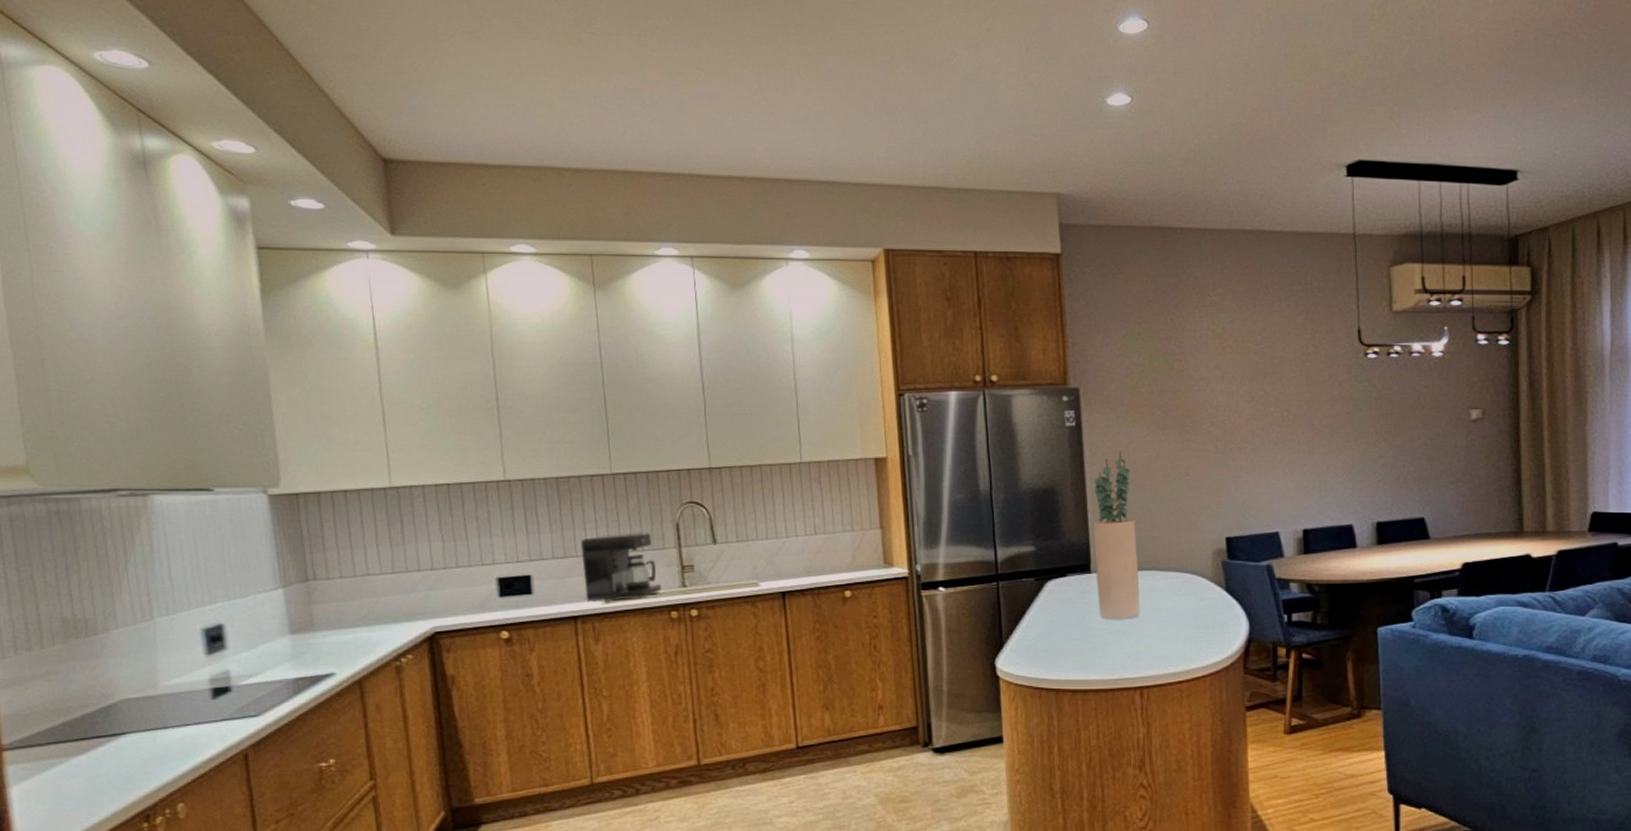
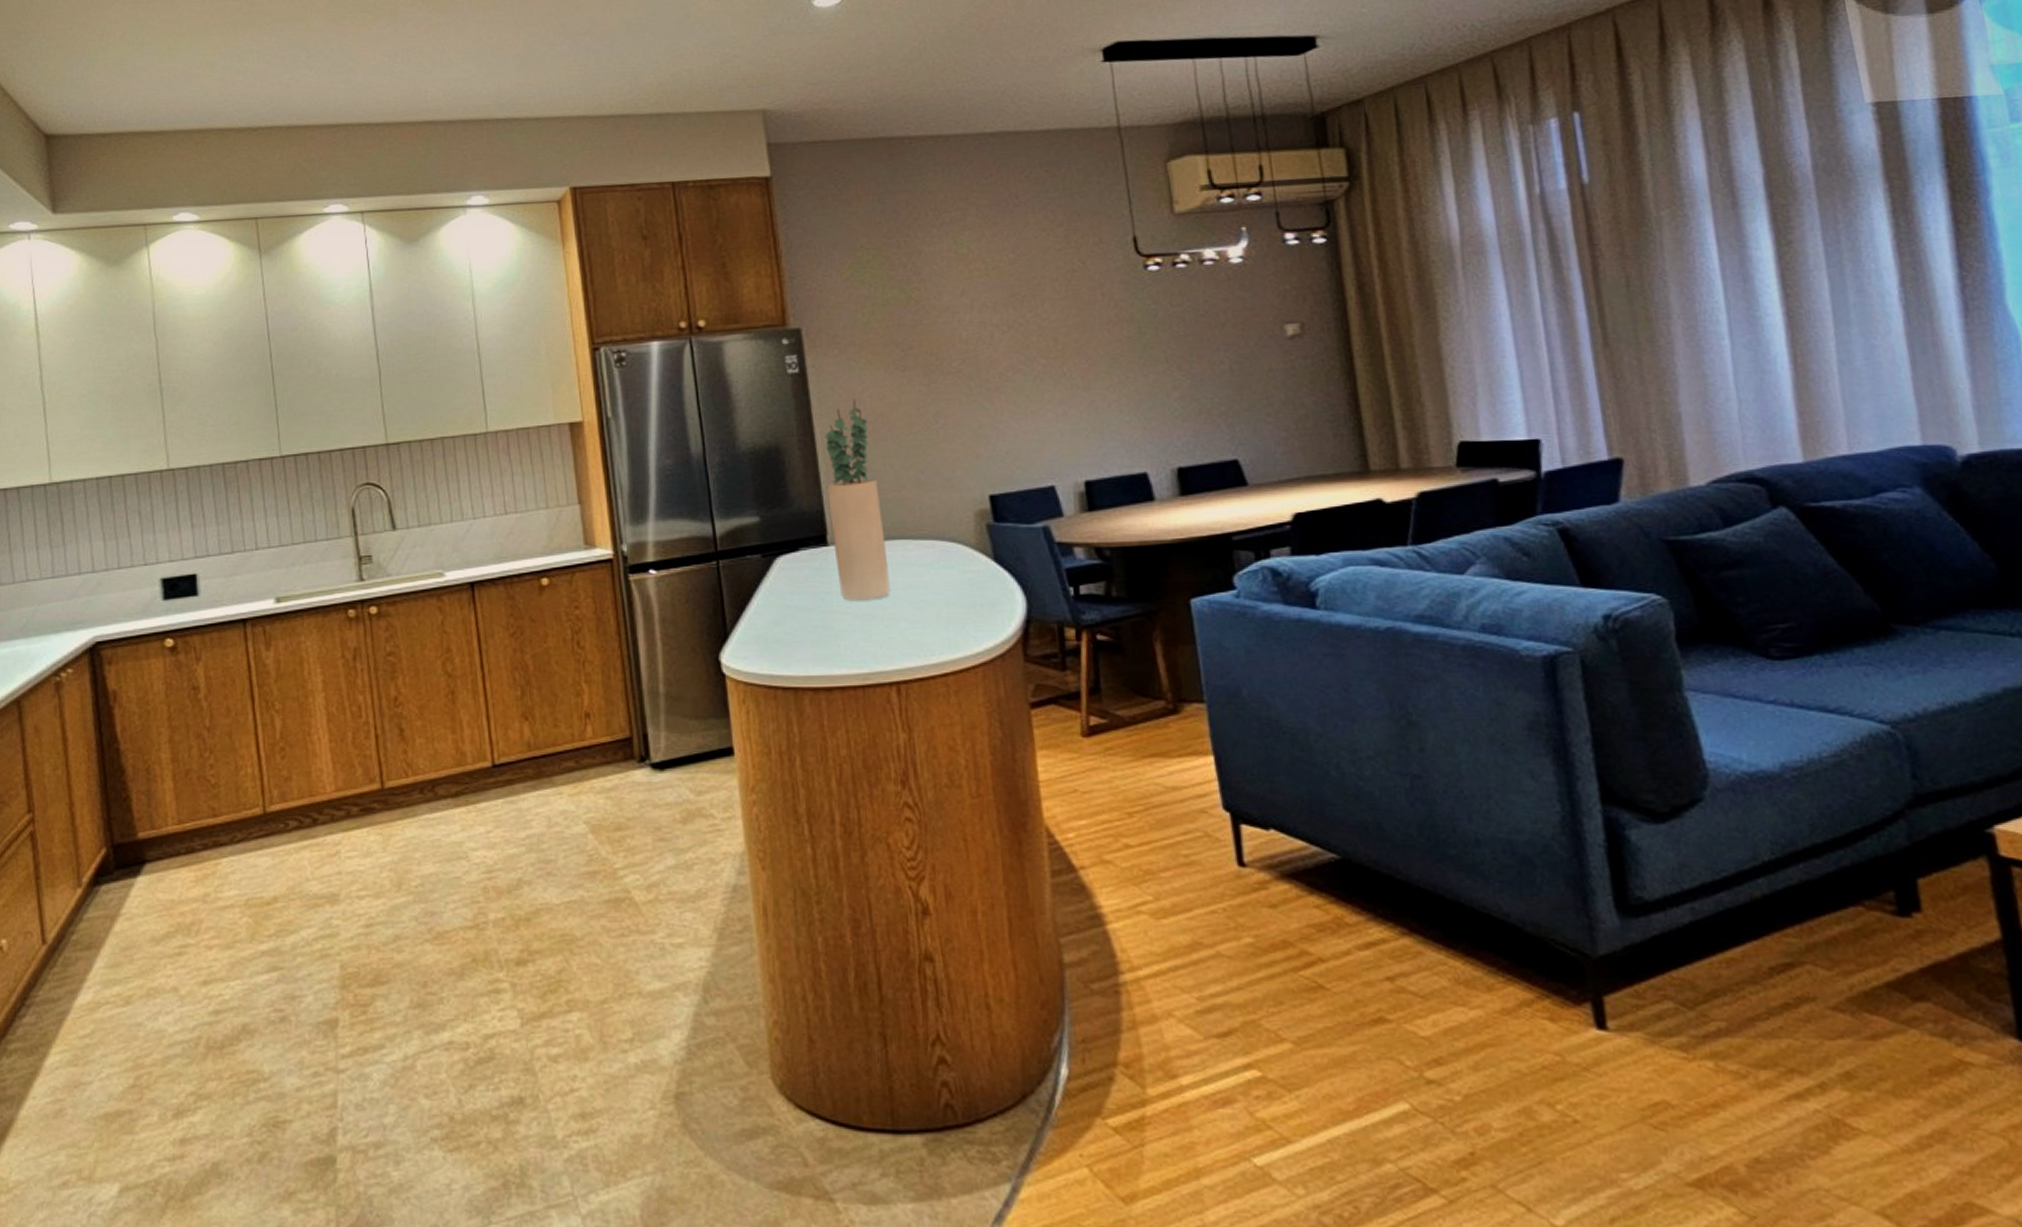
coffee maker: present [580,533,662,602] -> none [249,521,337,602]

